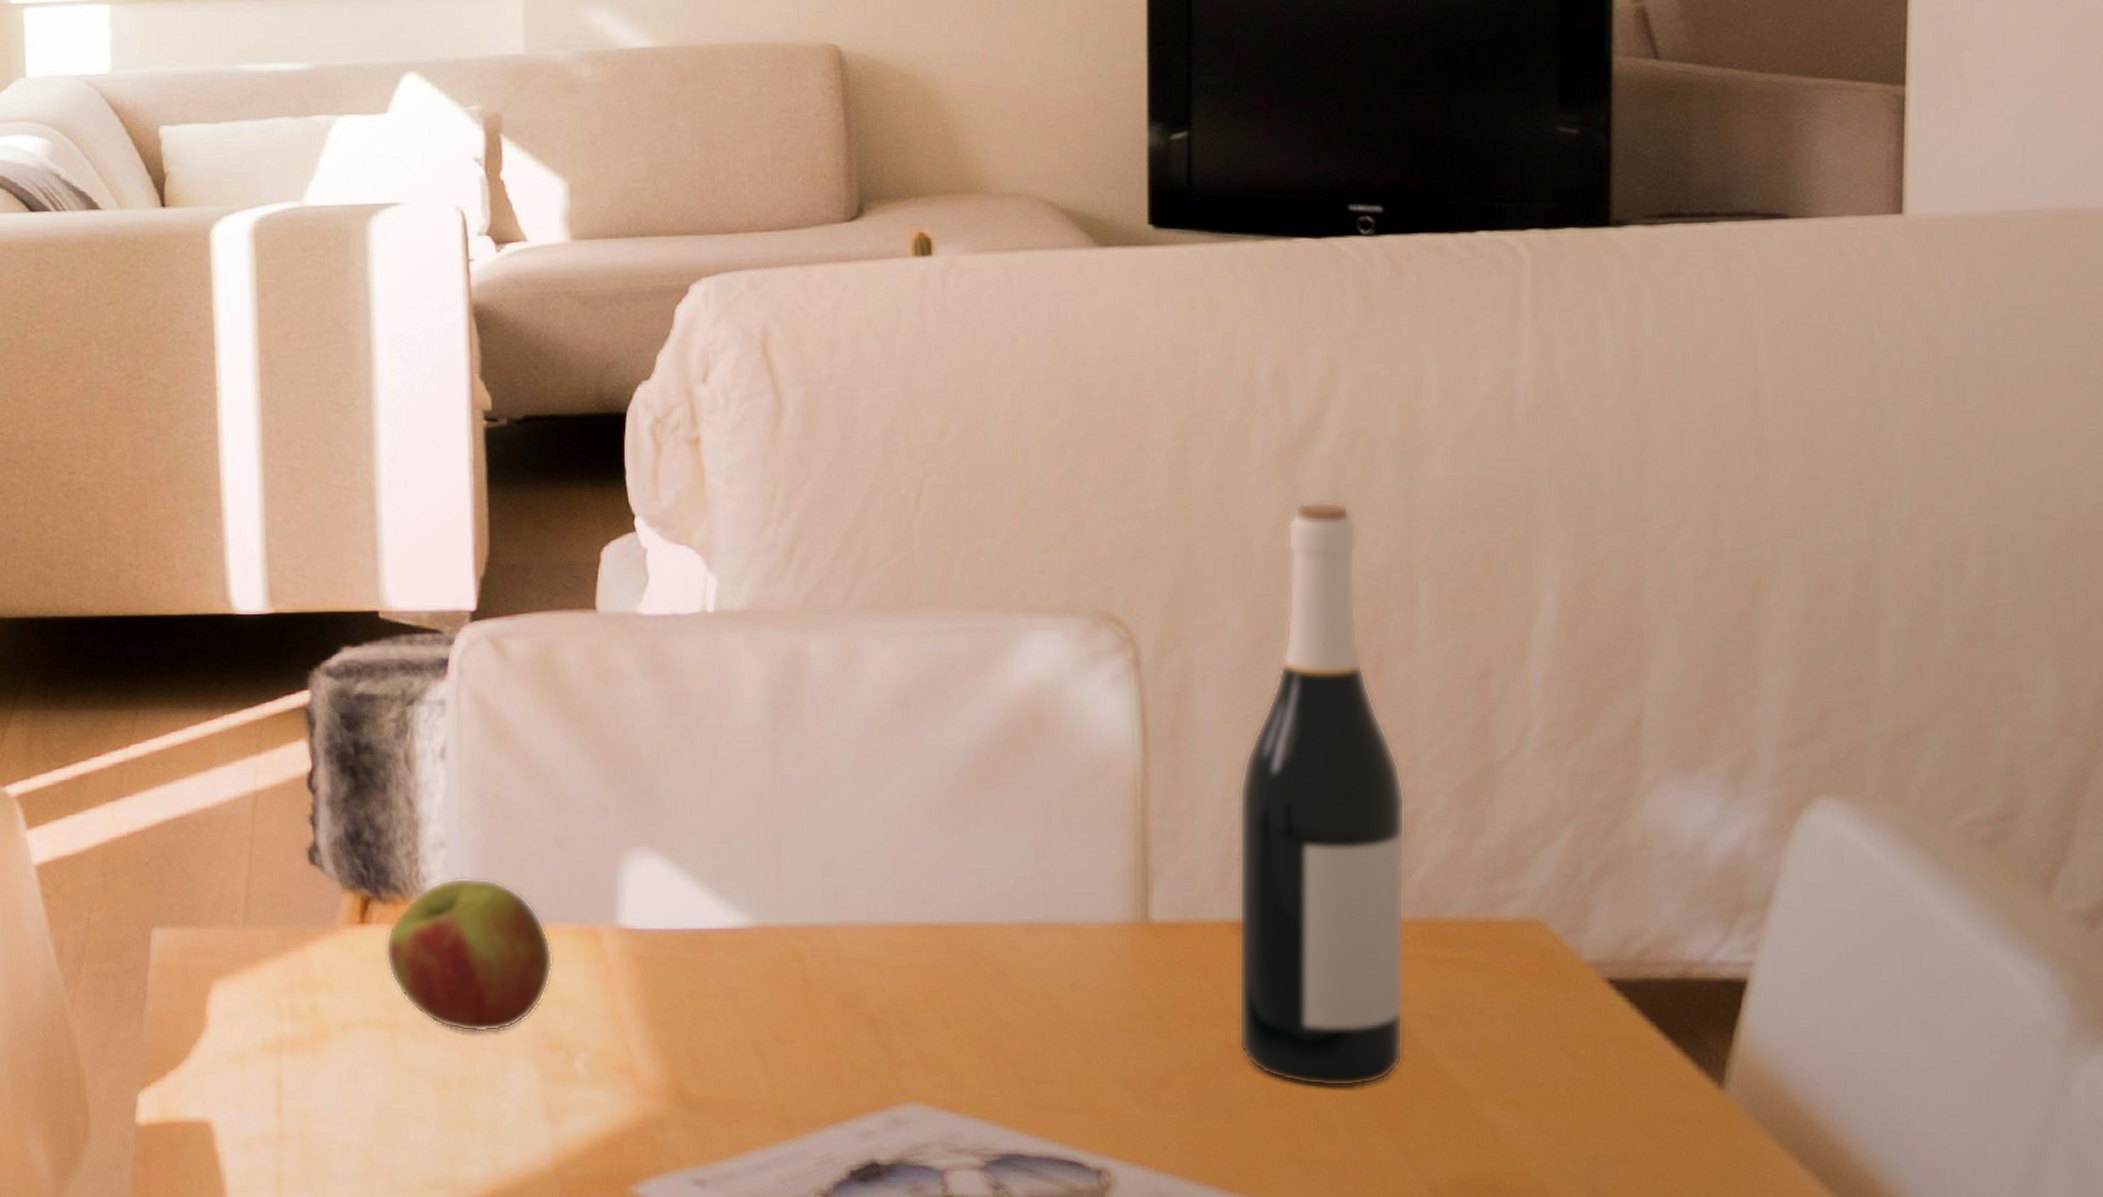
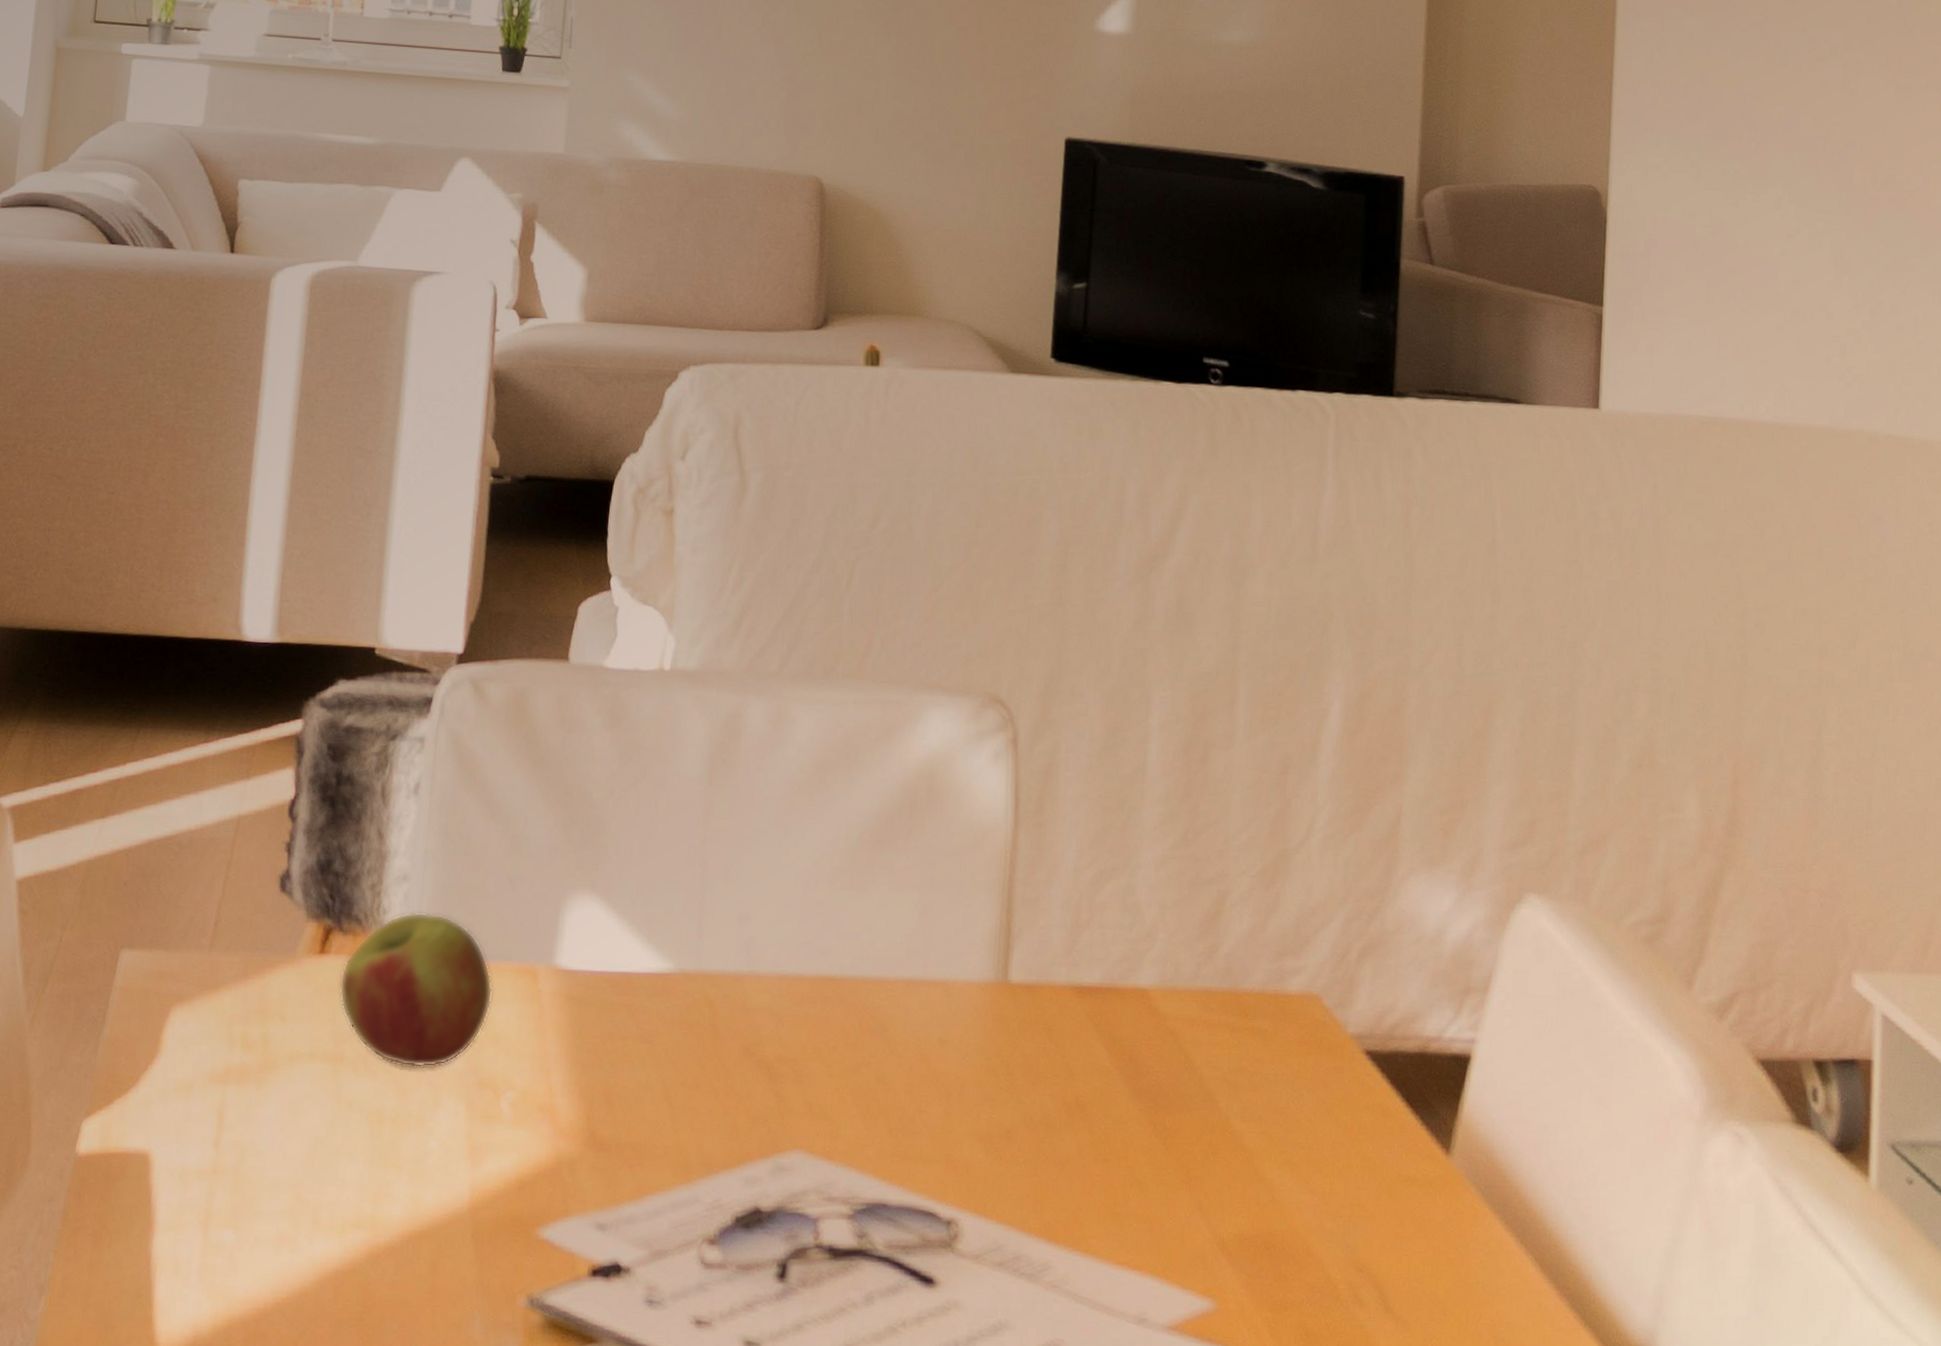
wine bottle: present [1238,502,1406,1087] -> none [1072,609,1219,1145]

